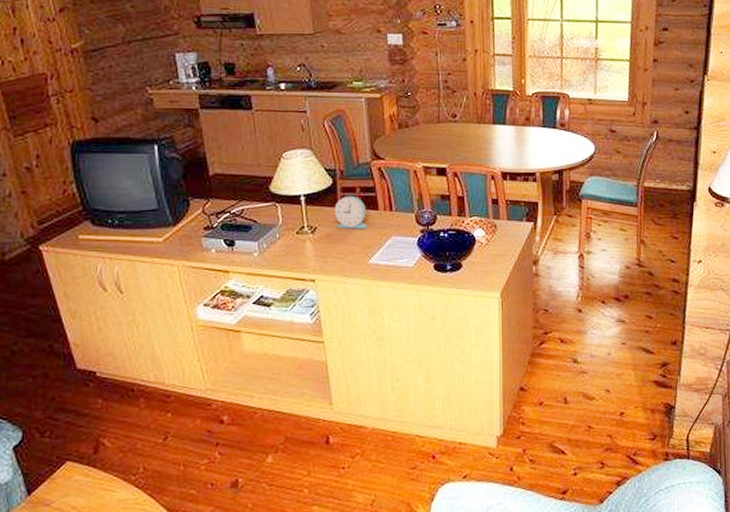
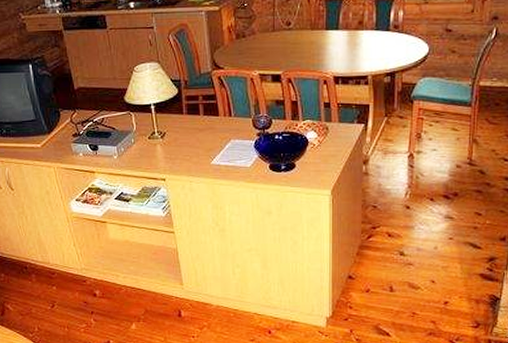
alarm clock: present [334,195,367,229] -> none [180,103,209,134]

